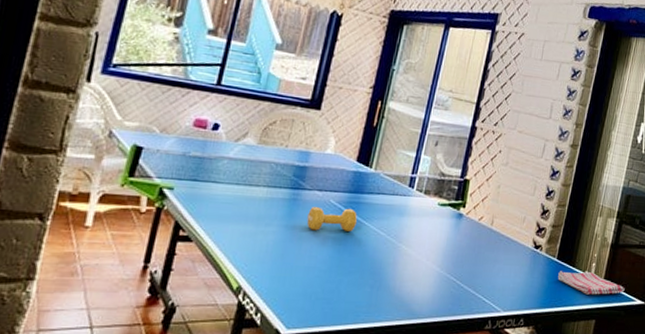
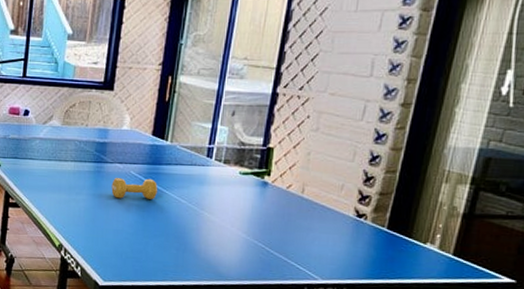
dish towel: present [558,271,625,295] -> none [389,241,485,269]

